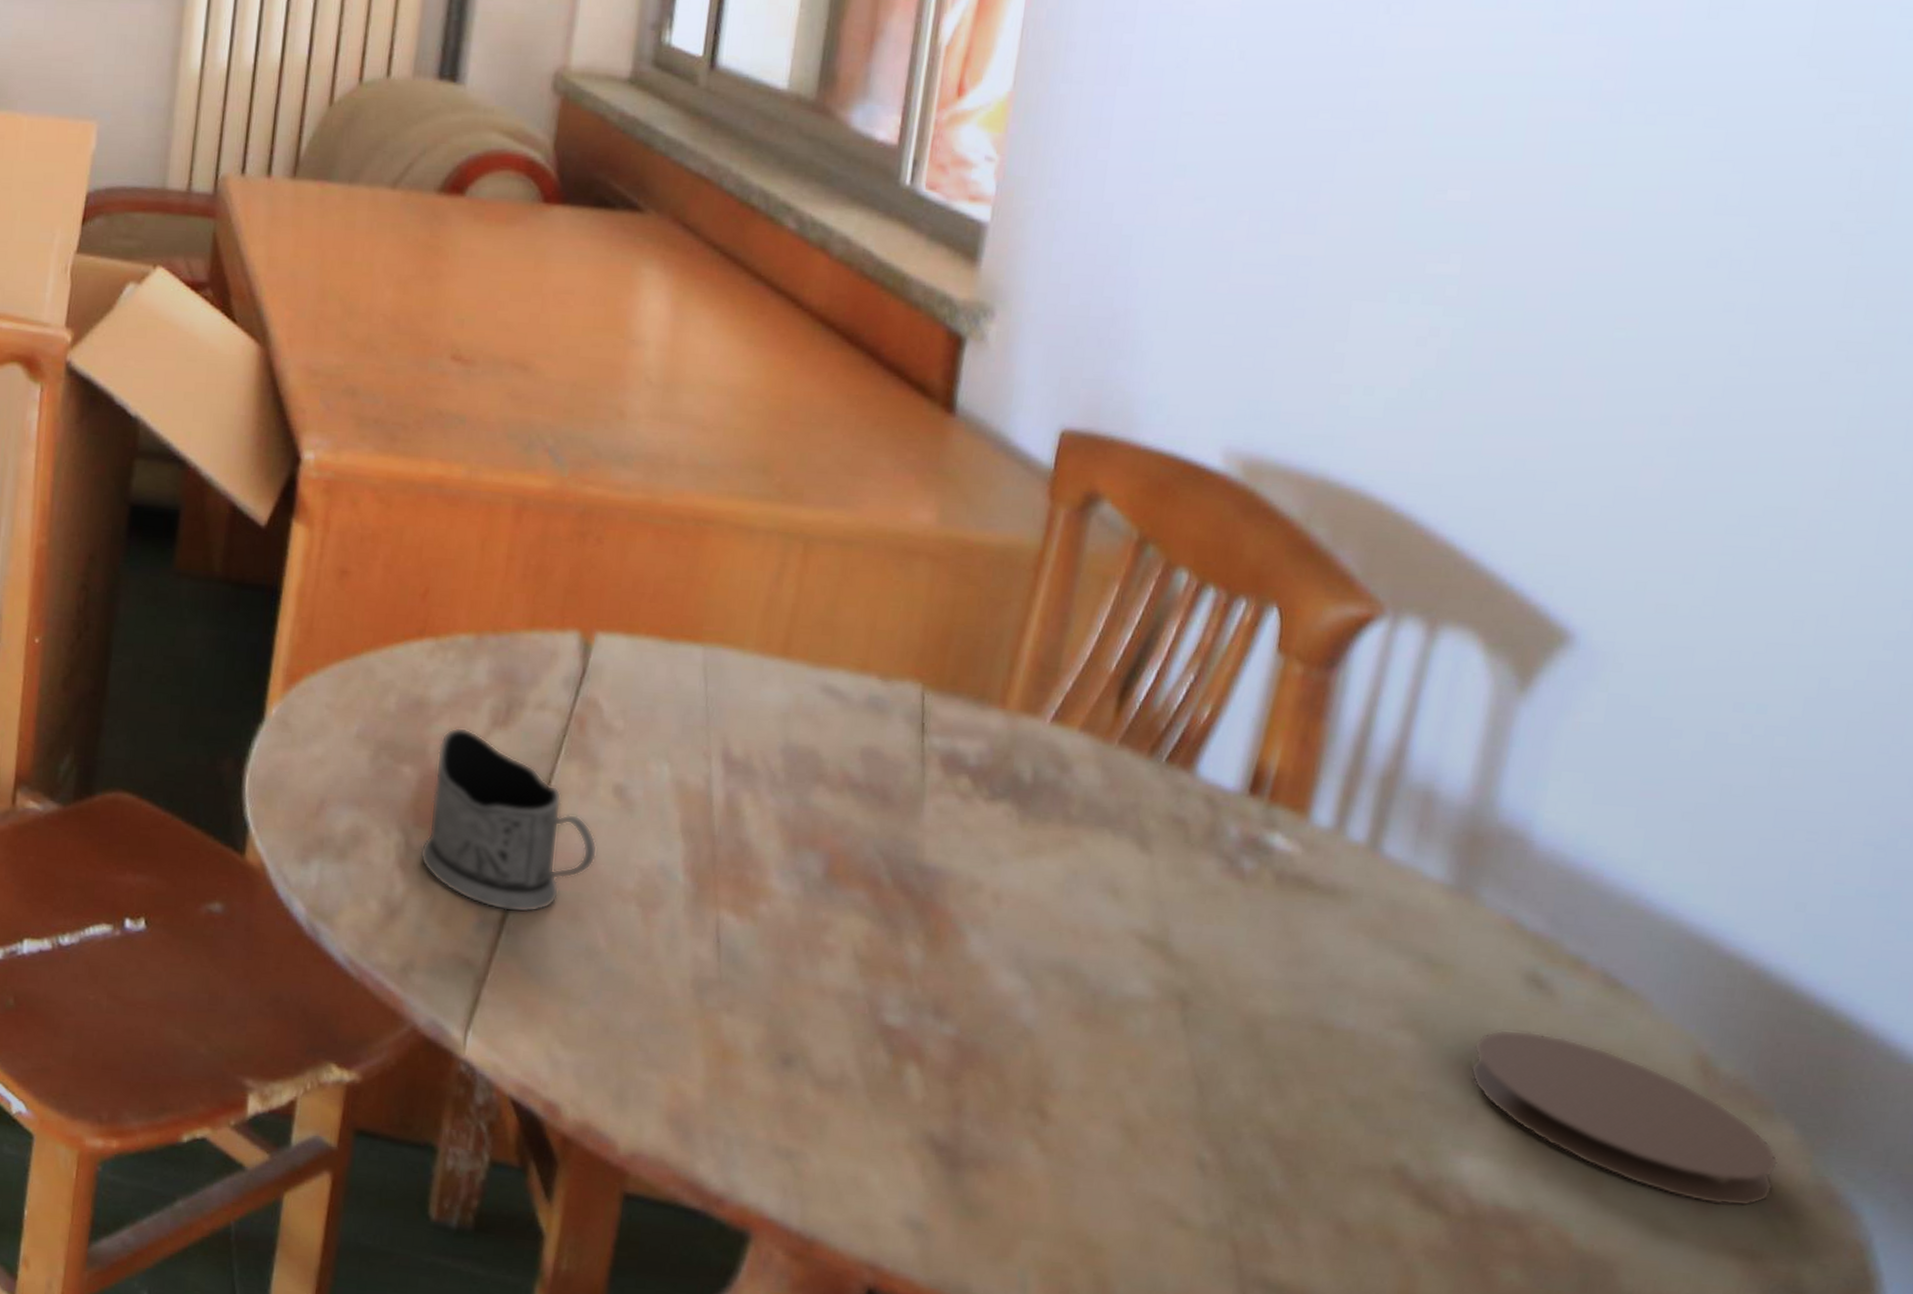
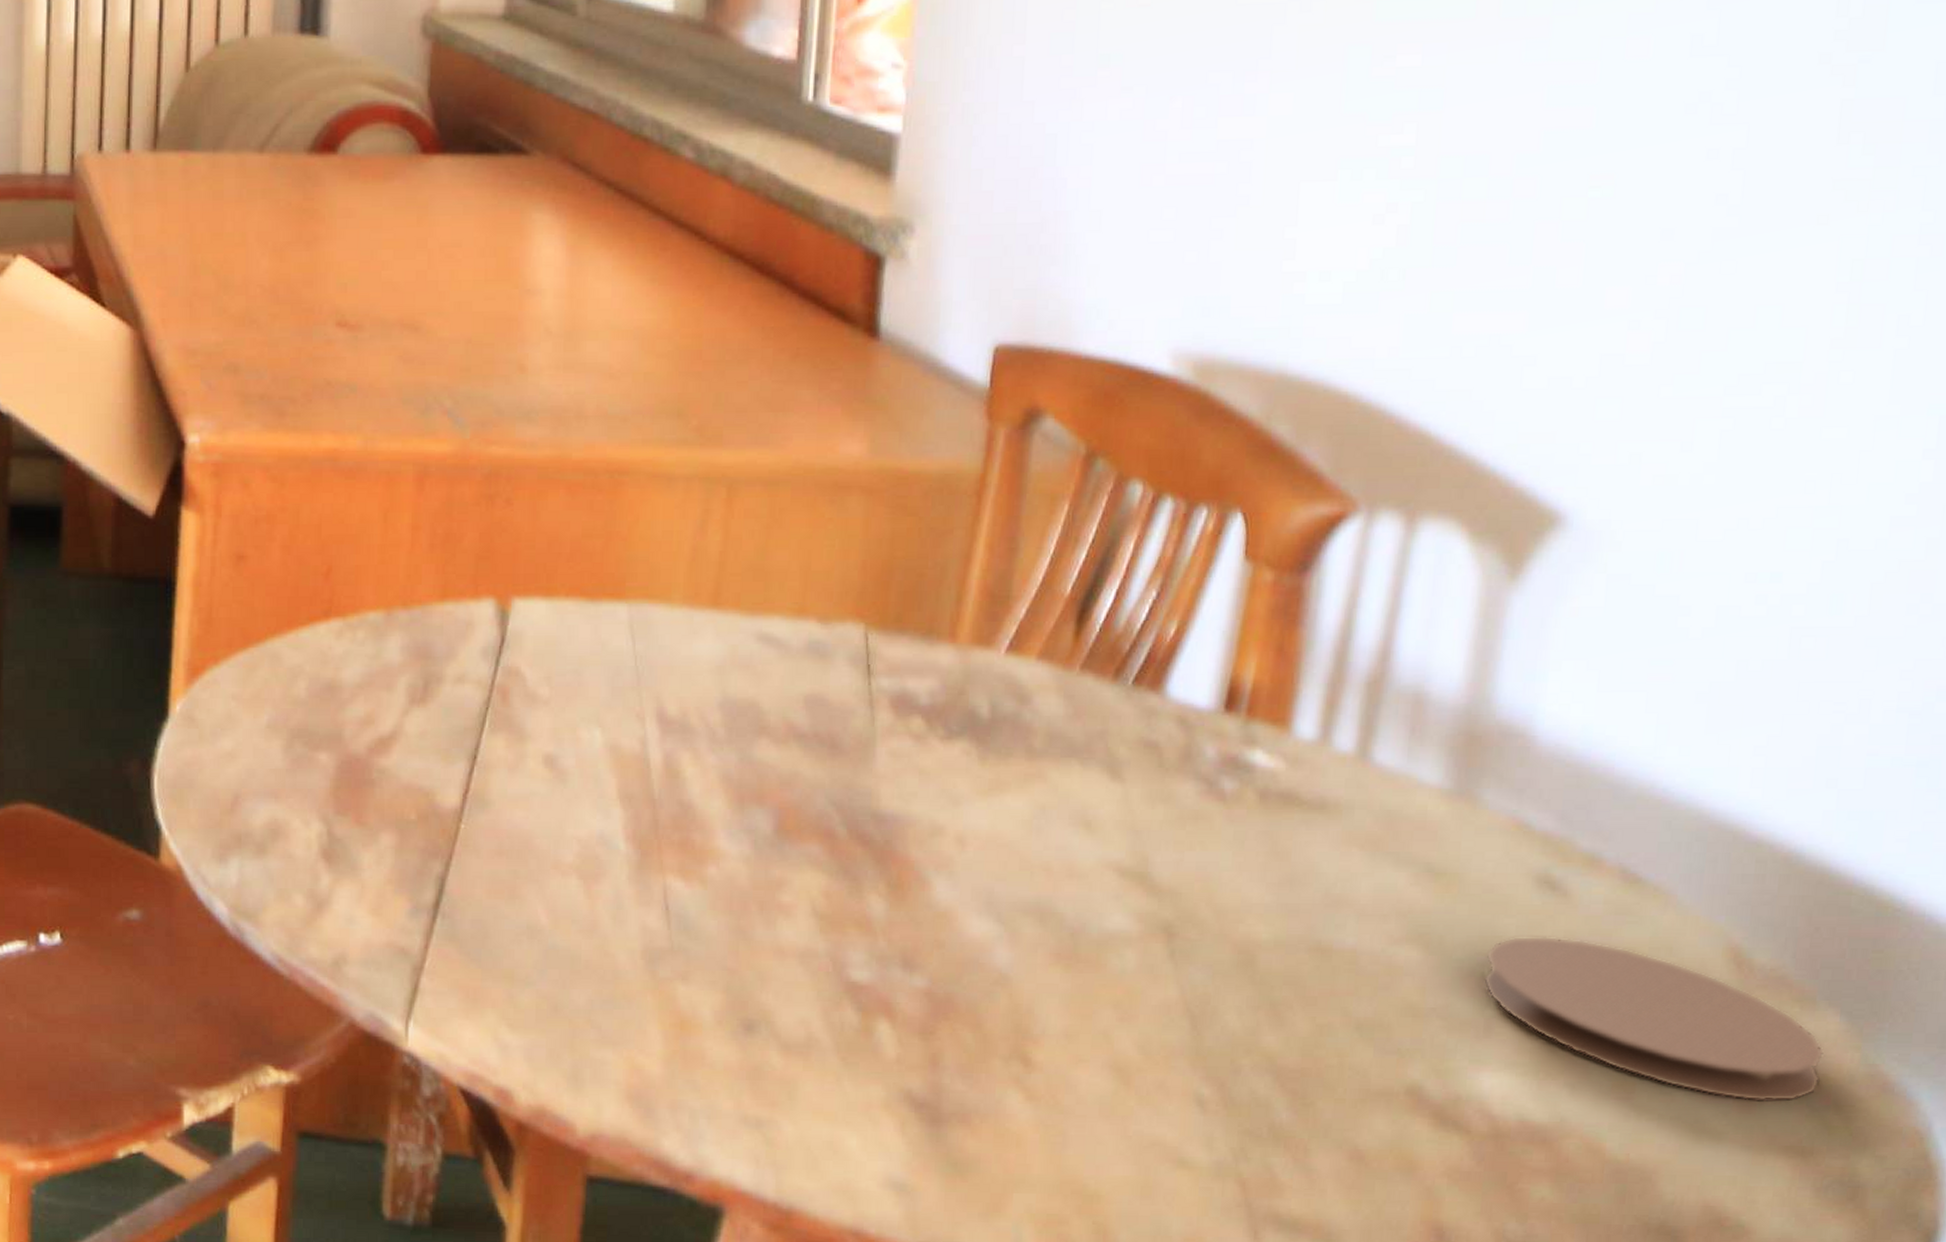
tea glass holder: present [420,727,598,913] -> none [344,708,532,895]

